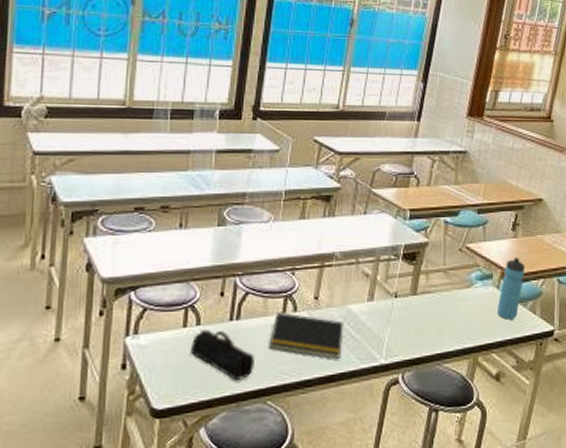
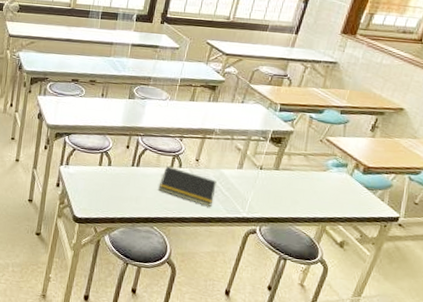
pencil case: present [190,330,254,380] -> none [102,170,147,209]
water bottle: present [497,257,526,320] -> none [348,153,379,202]

